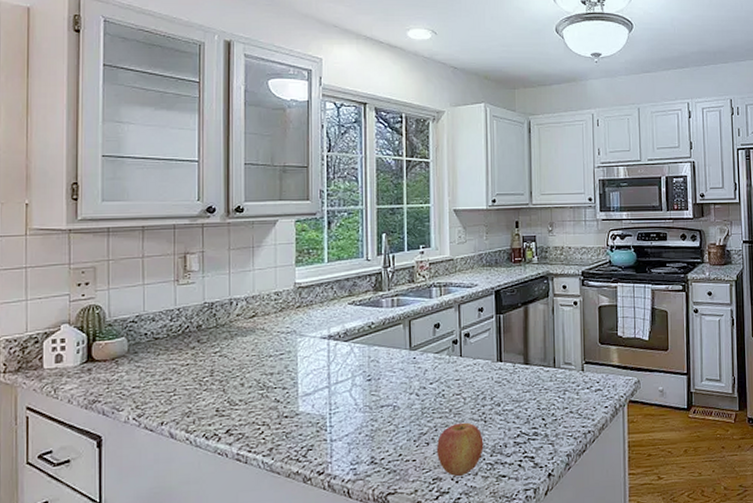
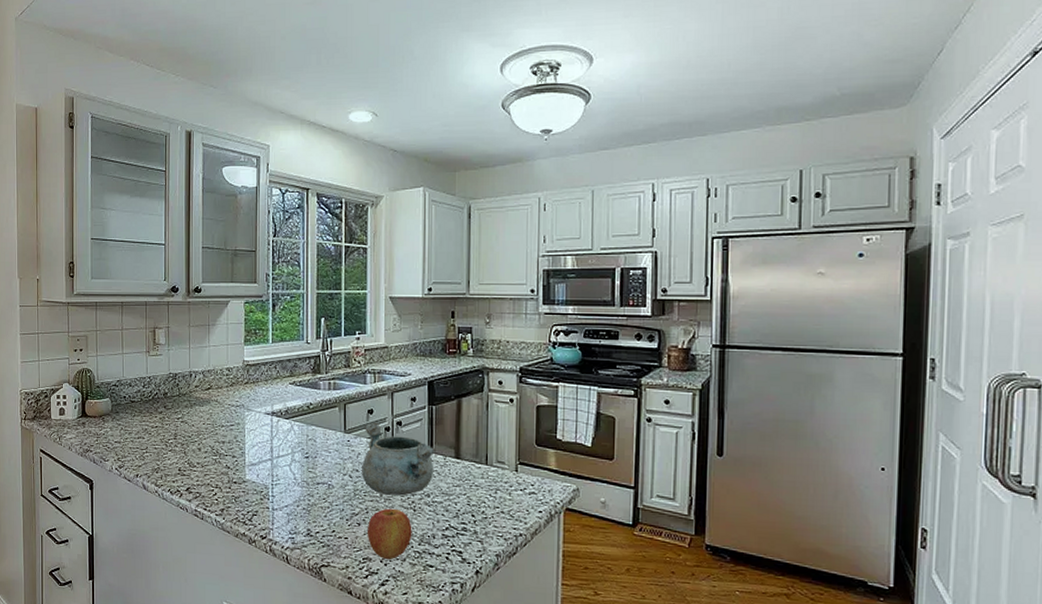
decorative bowl: none [429,337,505,410] -> present [362,423,436,496]

